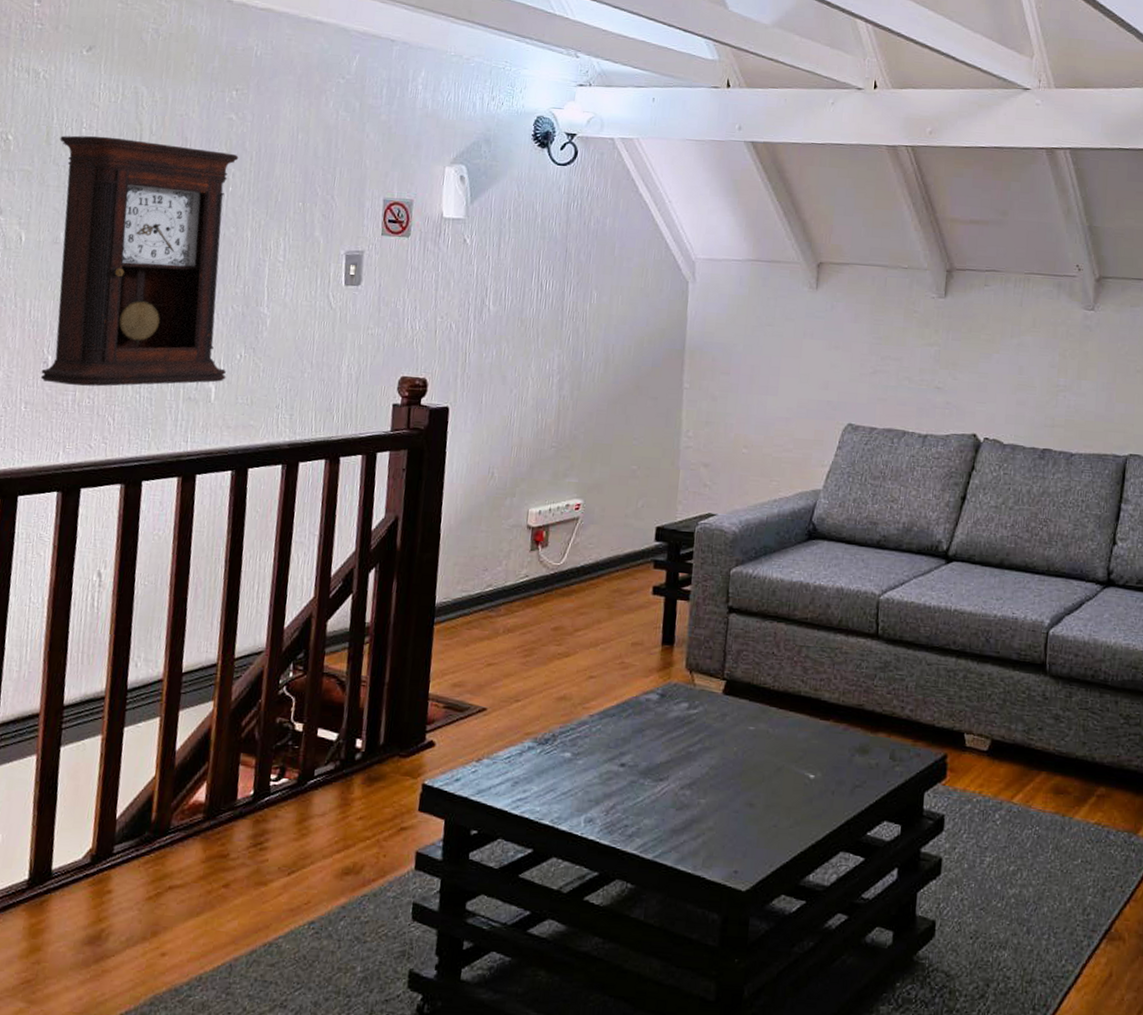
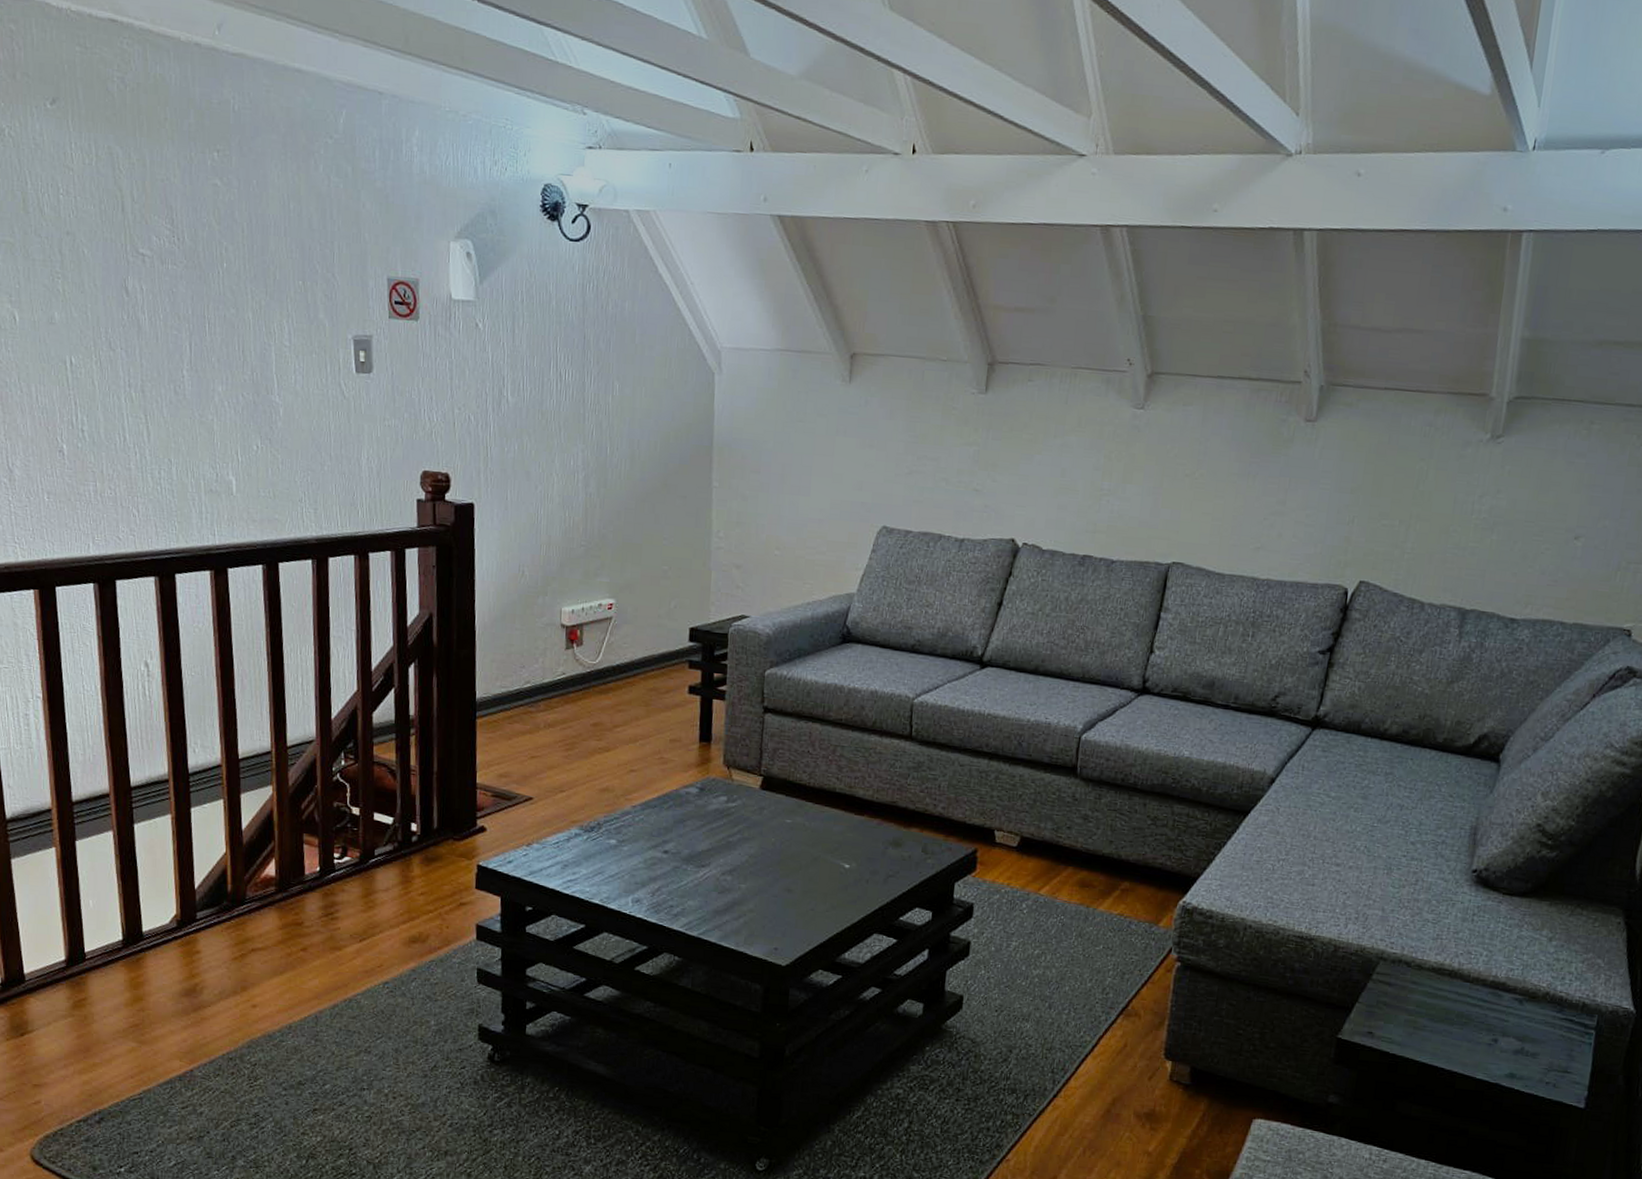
pendulum clock: present [41,135,239,387] -> none [38,202,245,478]

